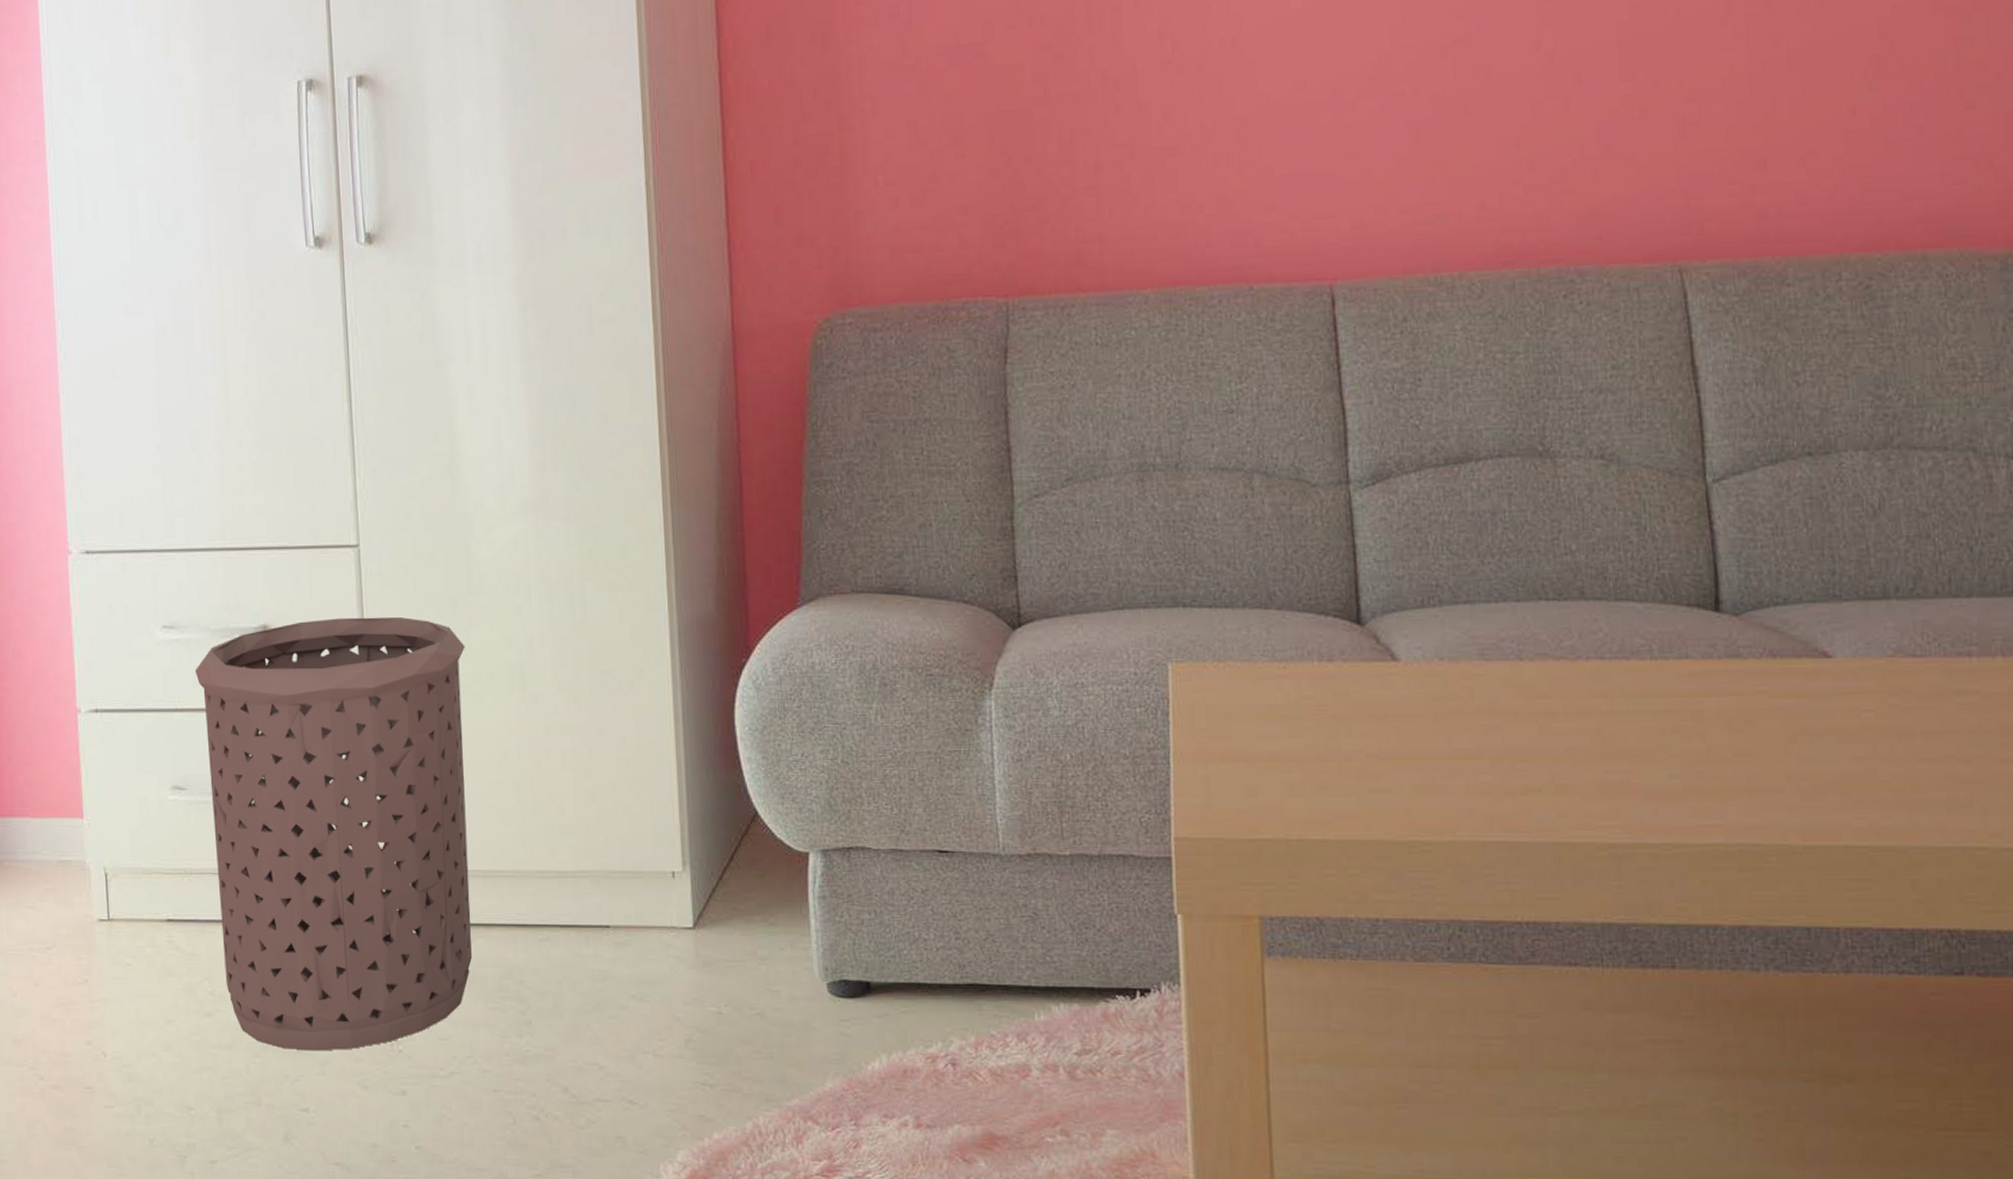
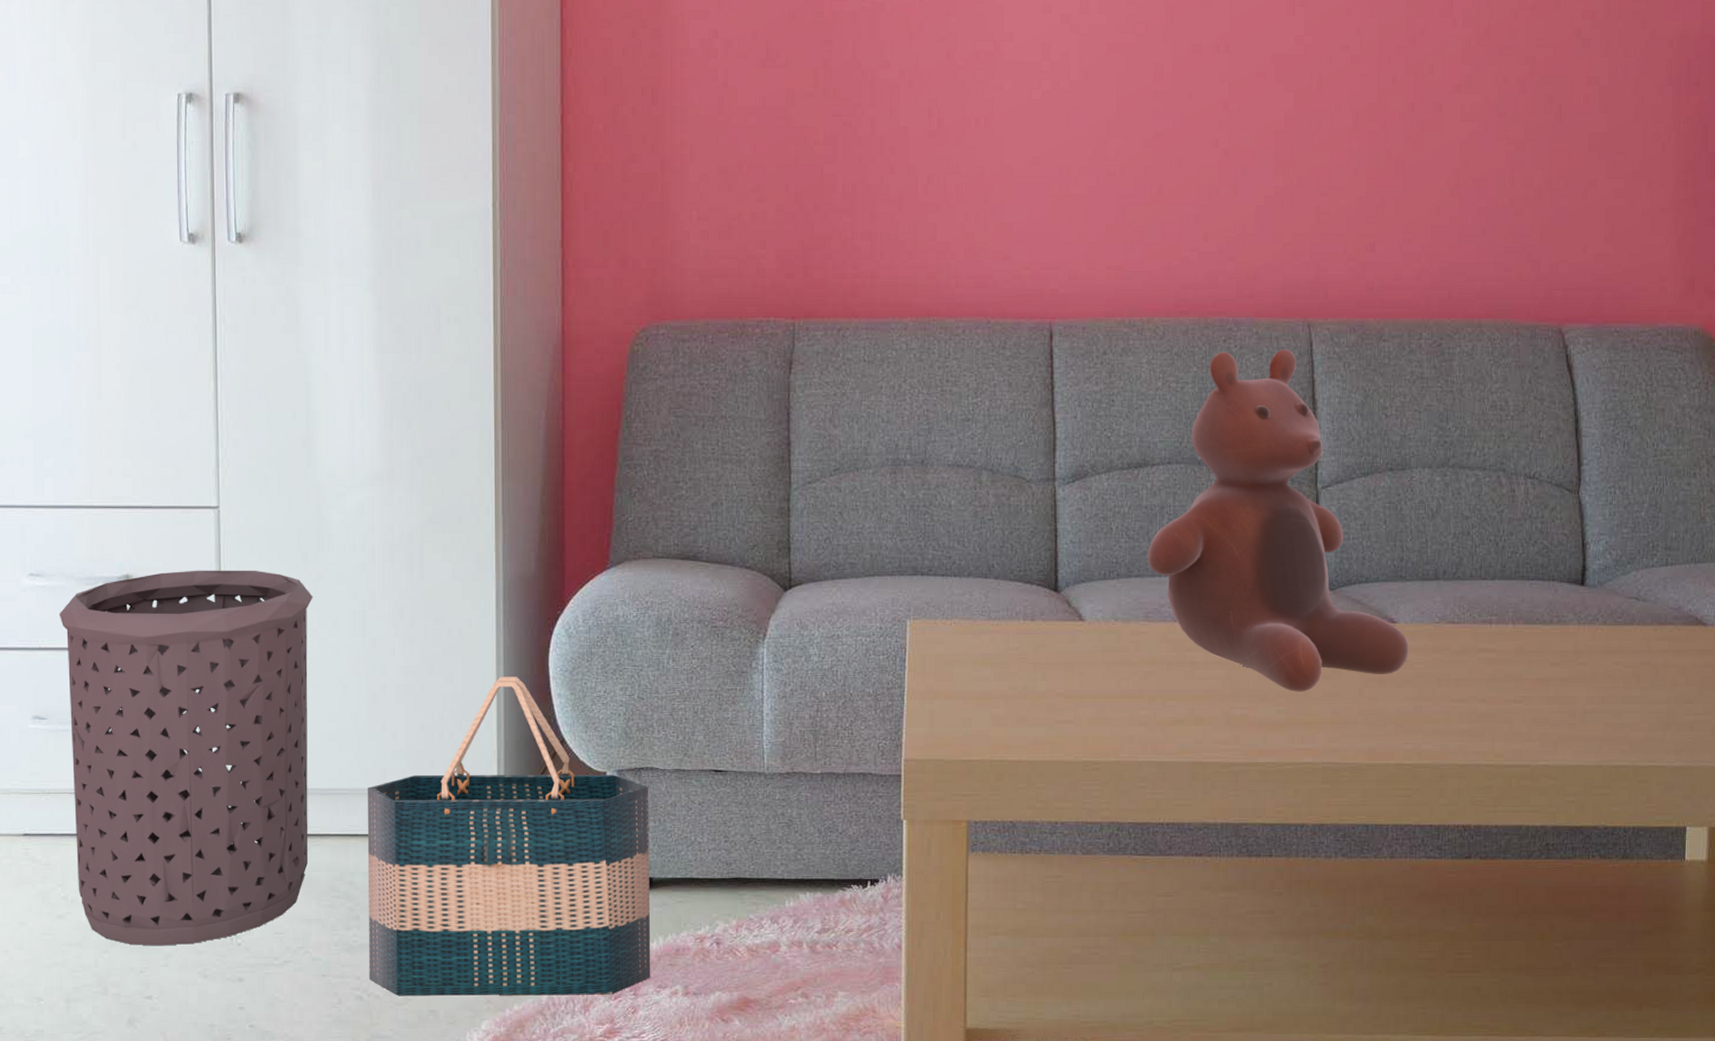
tote bag: none [534,738,874,1124] -> present [367,677,651,996]
stuffed bear: none [1477,302,1853,750] -> present [1147,348,1409,692]

